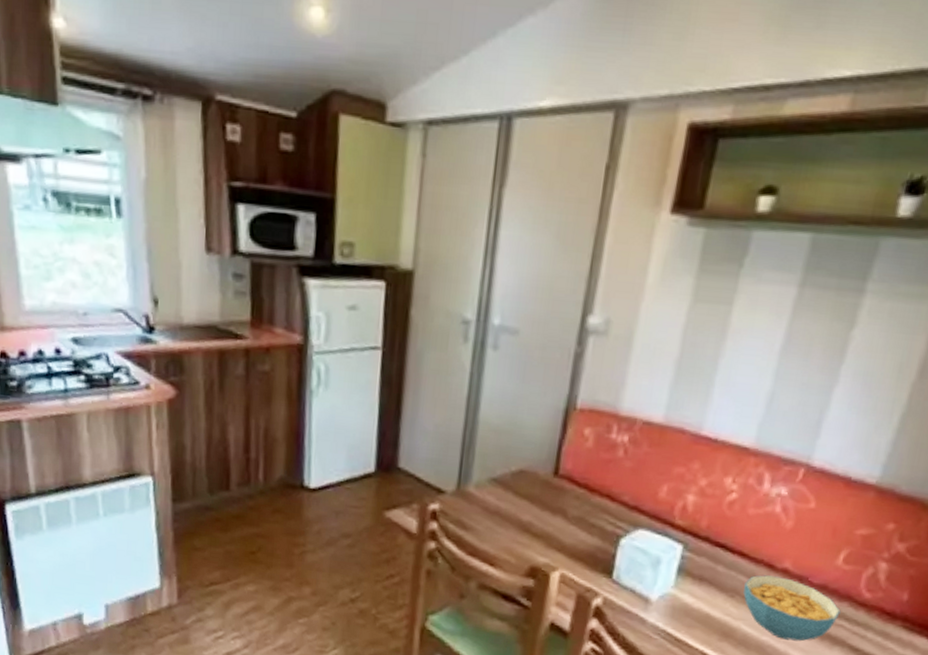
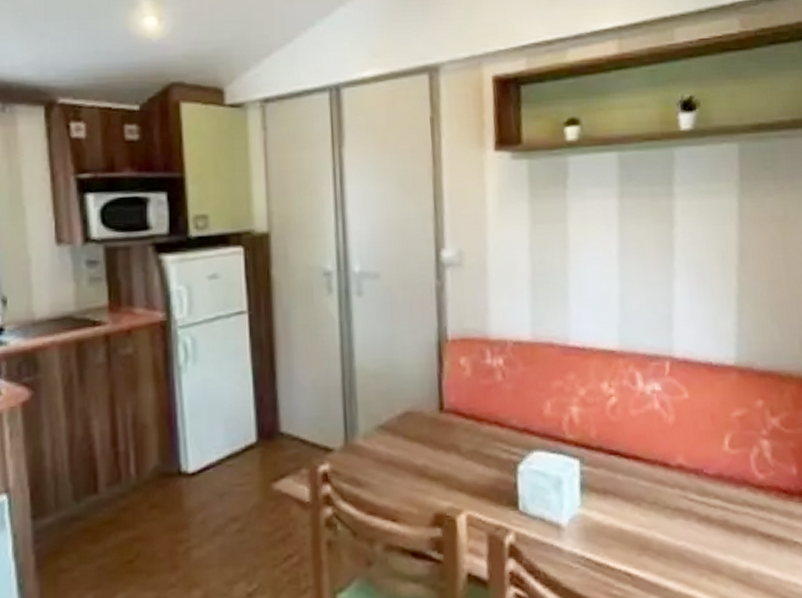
cereal bowl: present [743,575,841,642] -> none [647,474,742,541]

